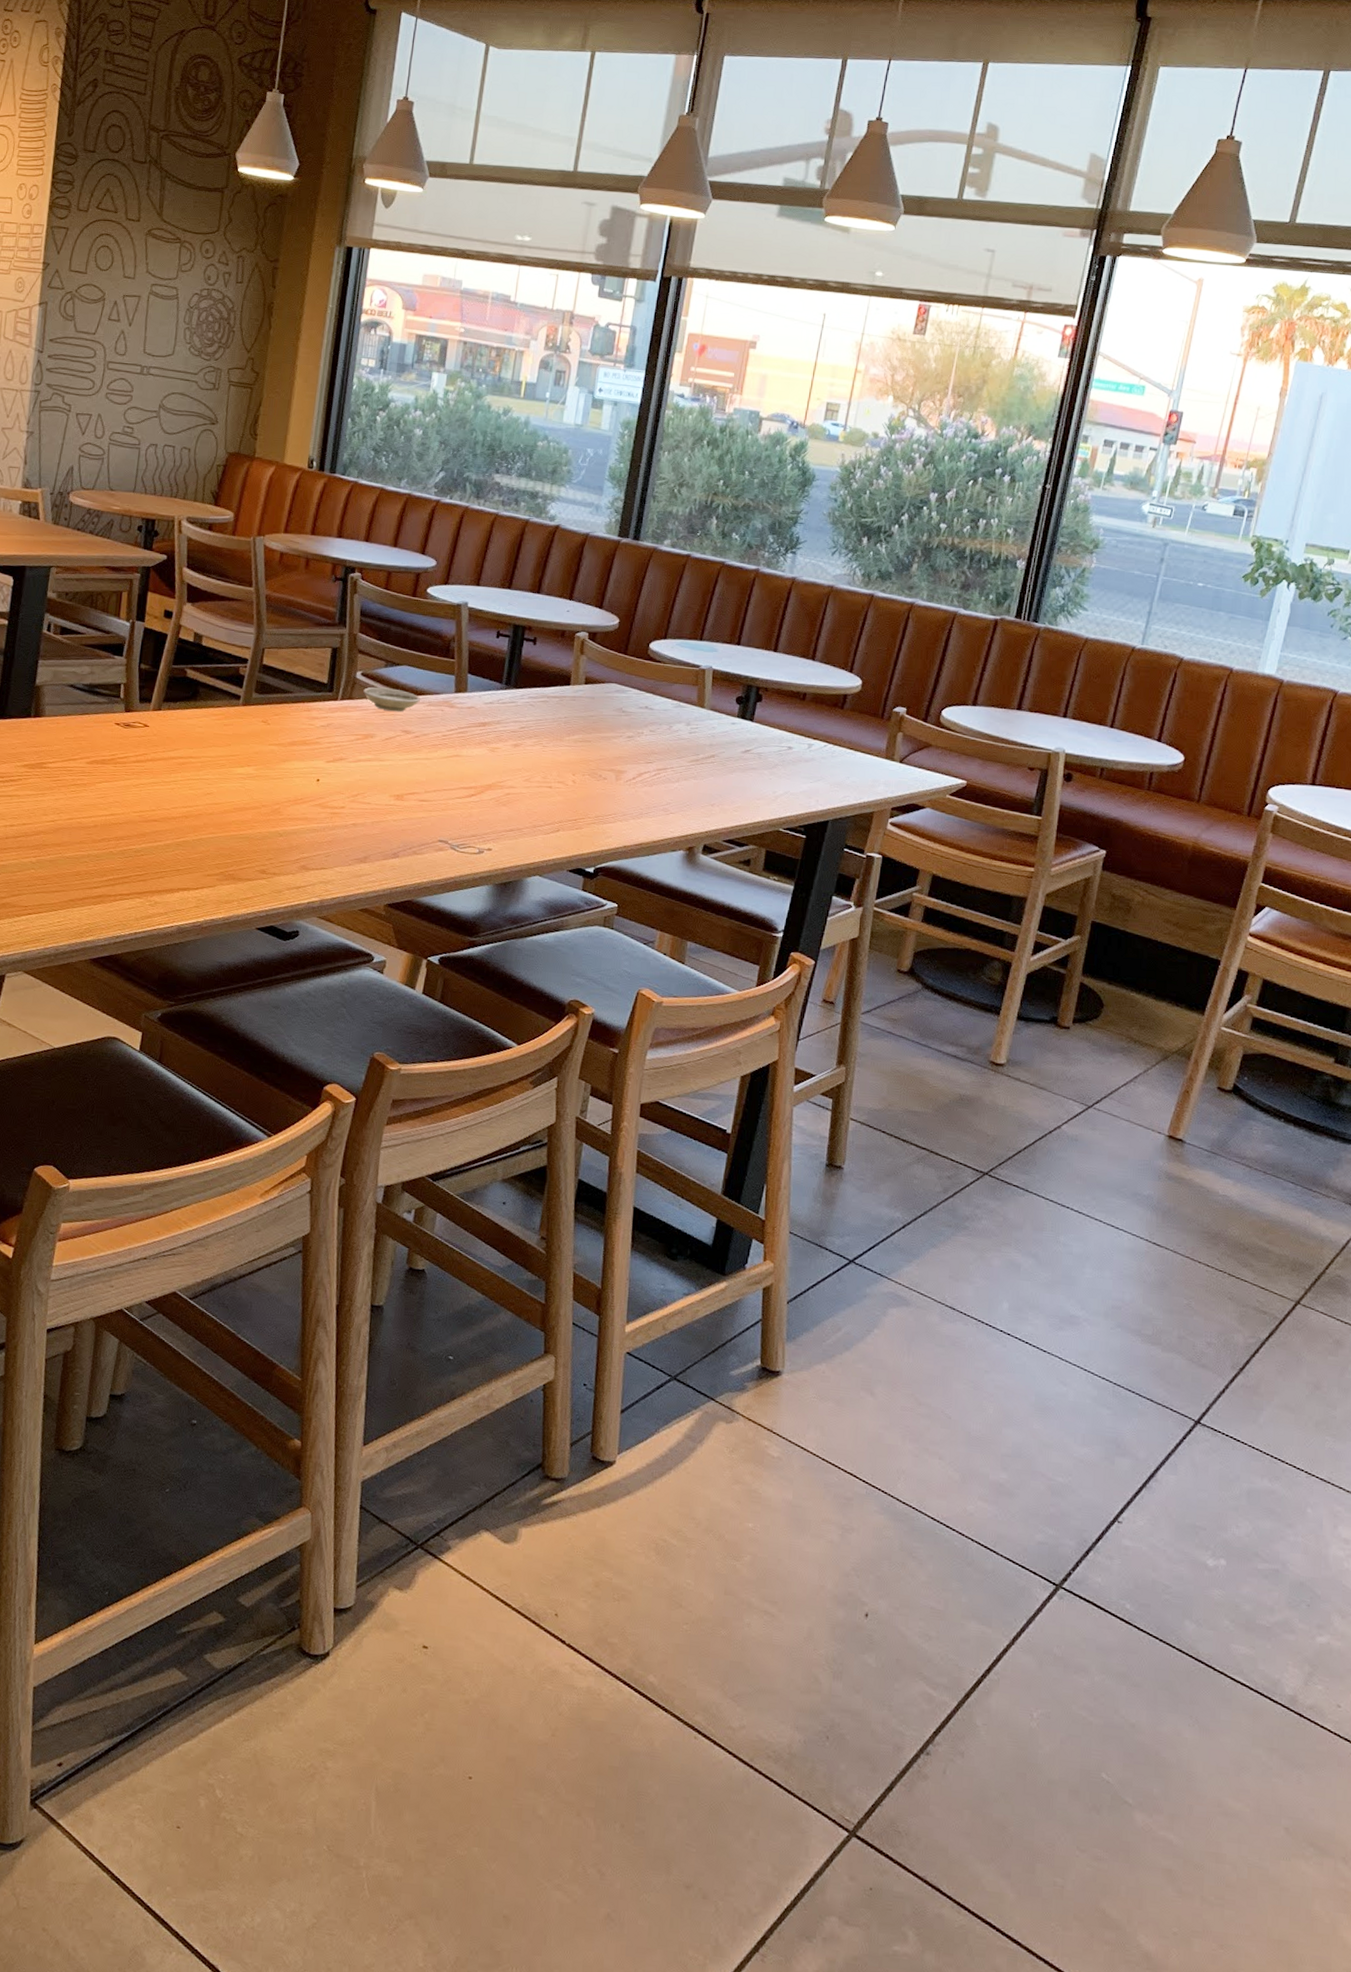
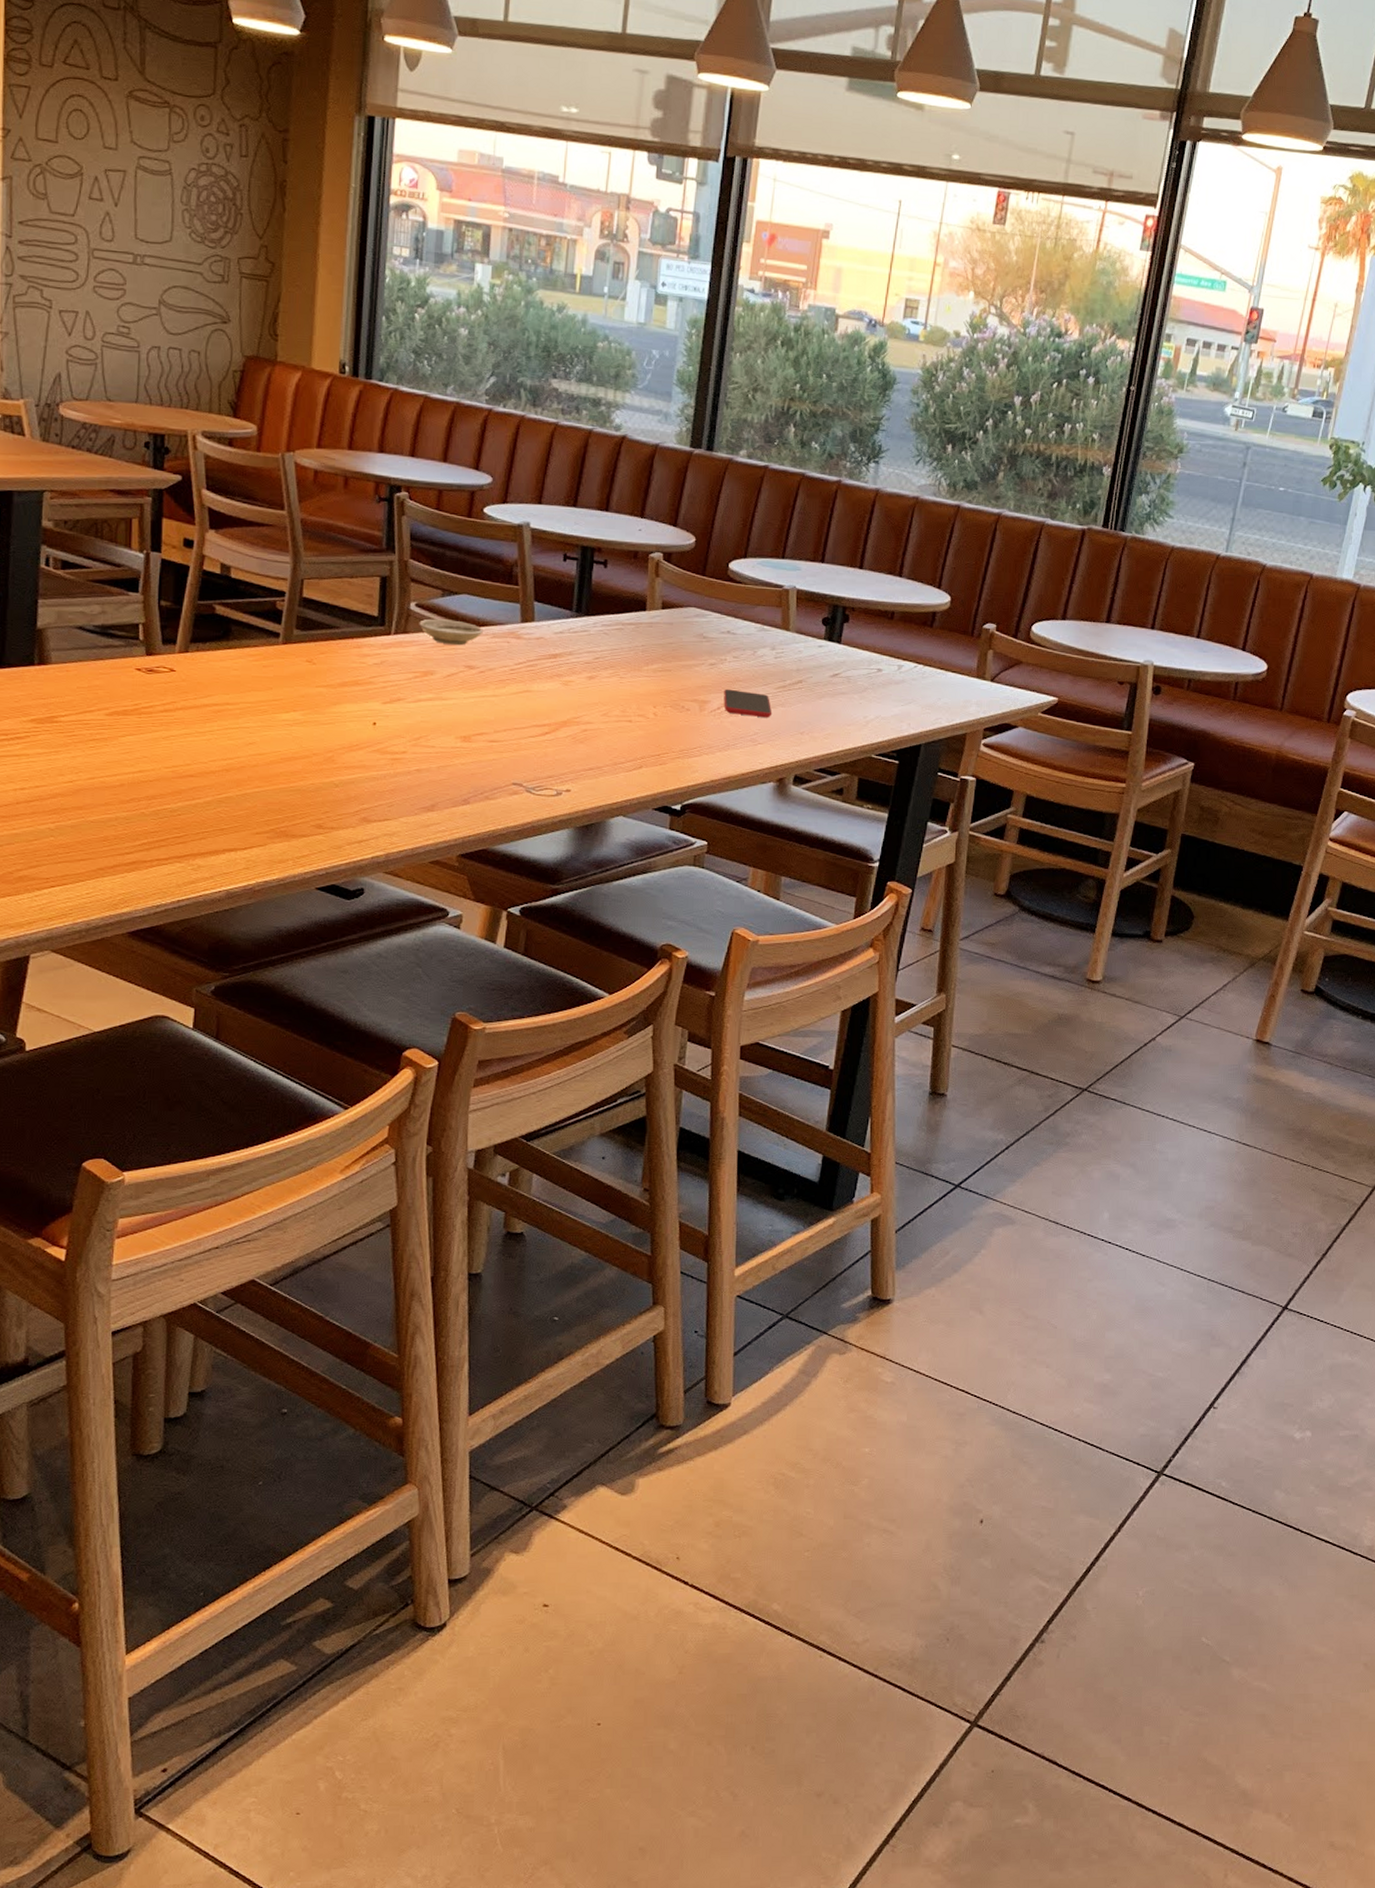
smartphone: none [639,760,685,790] -> present [724,689,773,718]

